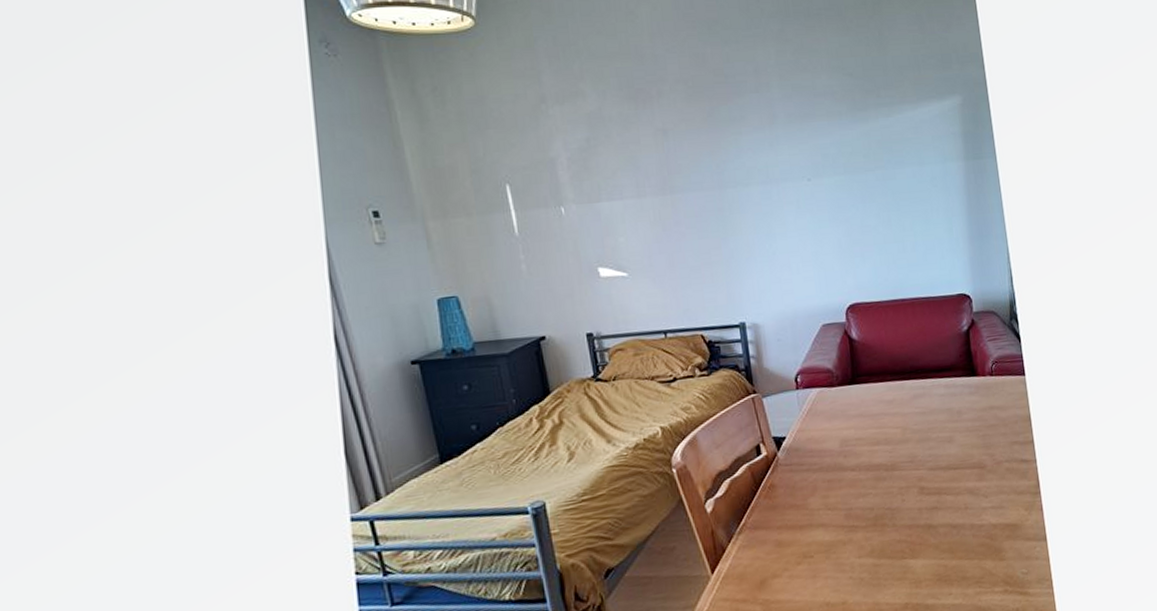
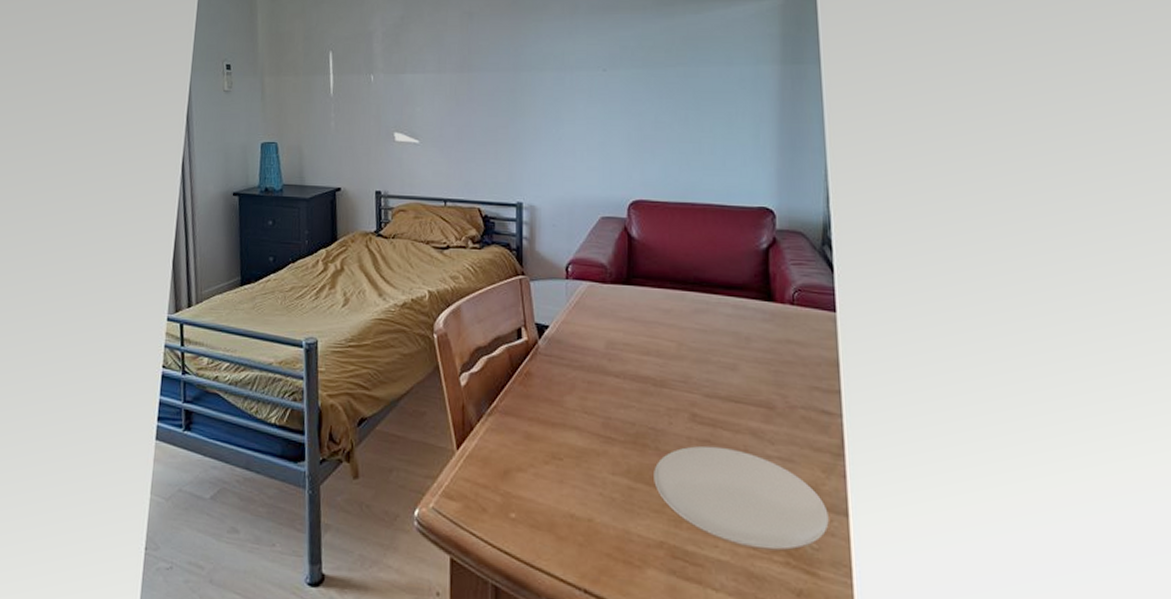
plate: none [893,509,1034,588] -> present [654,445,829,551]

